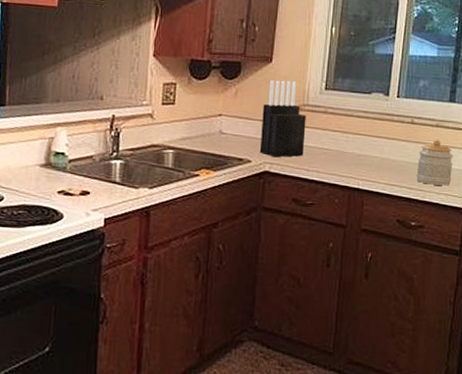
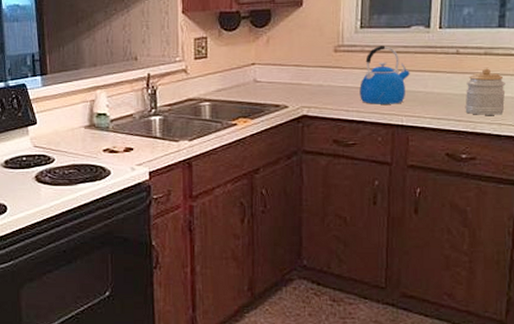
knife block: present [259,80,306,158] -> none [296,23,343,101]
kettle: none [320,108,368,168] -> present [359,45,410,104]

